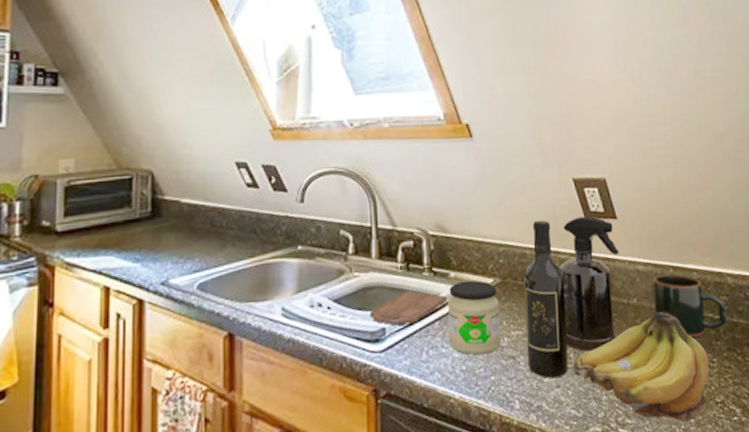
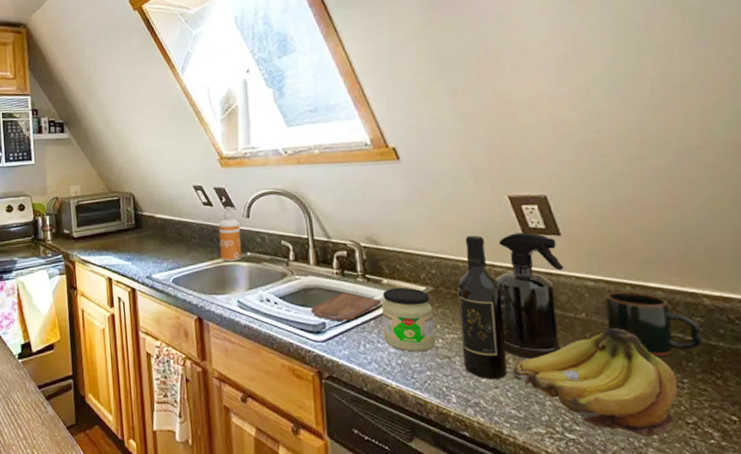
soap dispenser: none [264,188,292,258] -> present [218,206,243,261]

